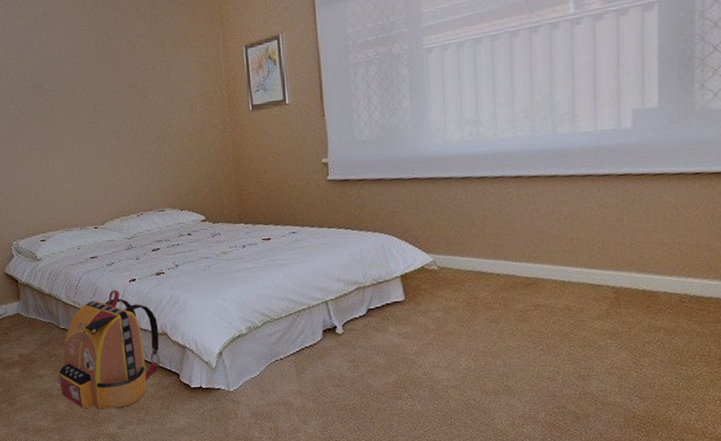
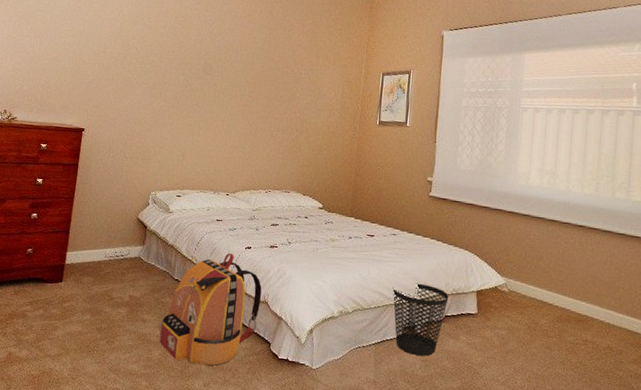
wastebasket: none [303,280,369,357] -> present [392,283,449,356]

